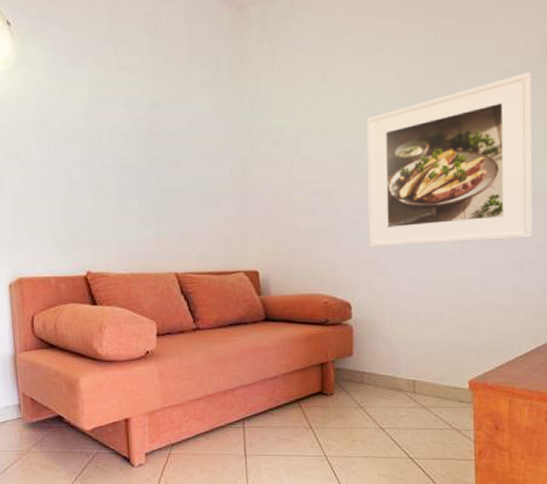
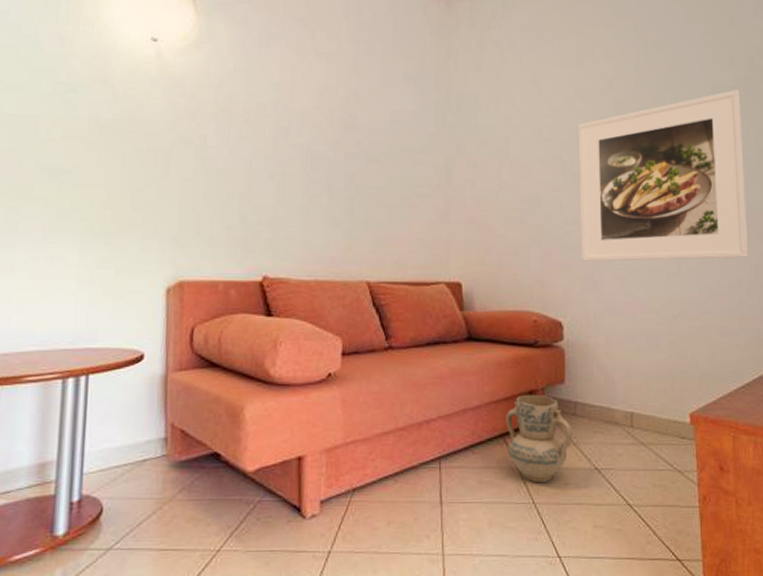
ceramic jug: none [300,366,360,440] -> present [506,394,573,483]

